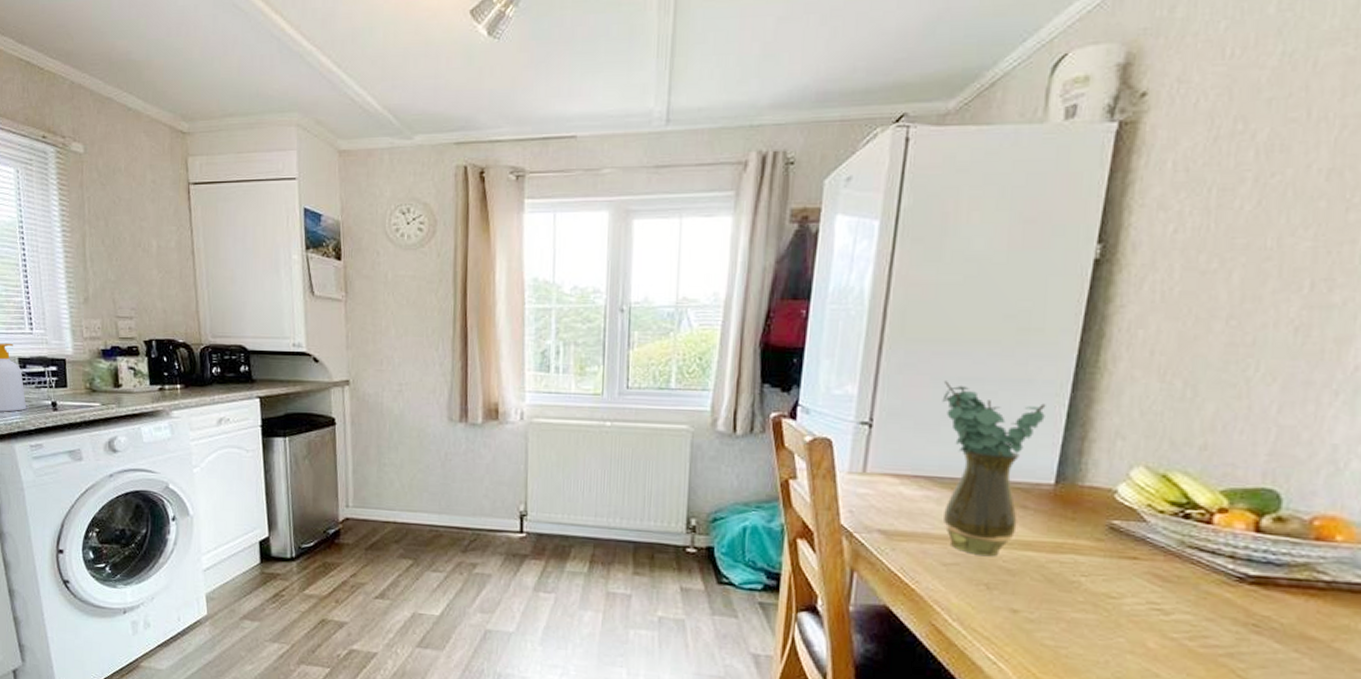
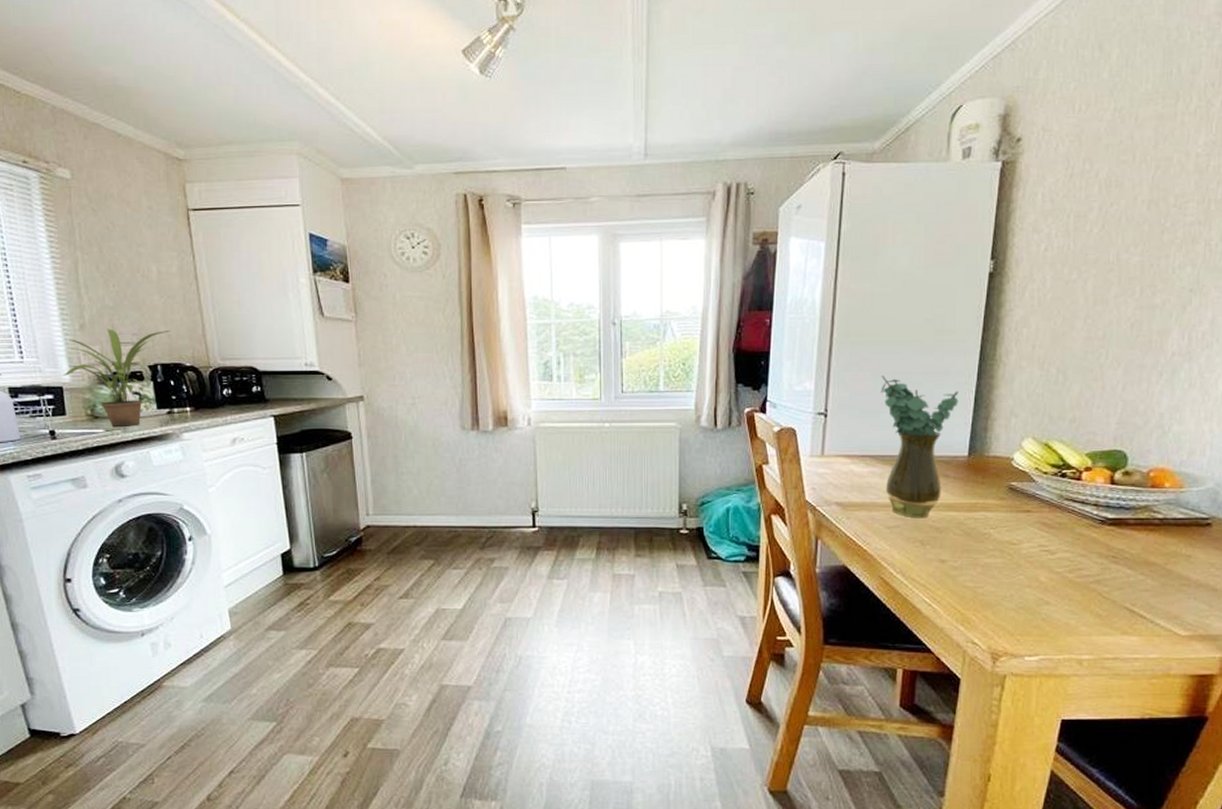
potted plant: none [67,302,166,402] -> present [64,329,170,428]

